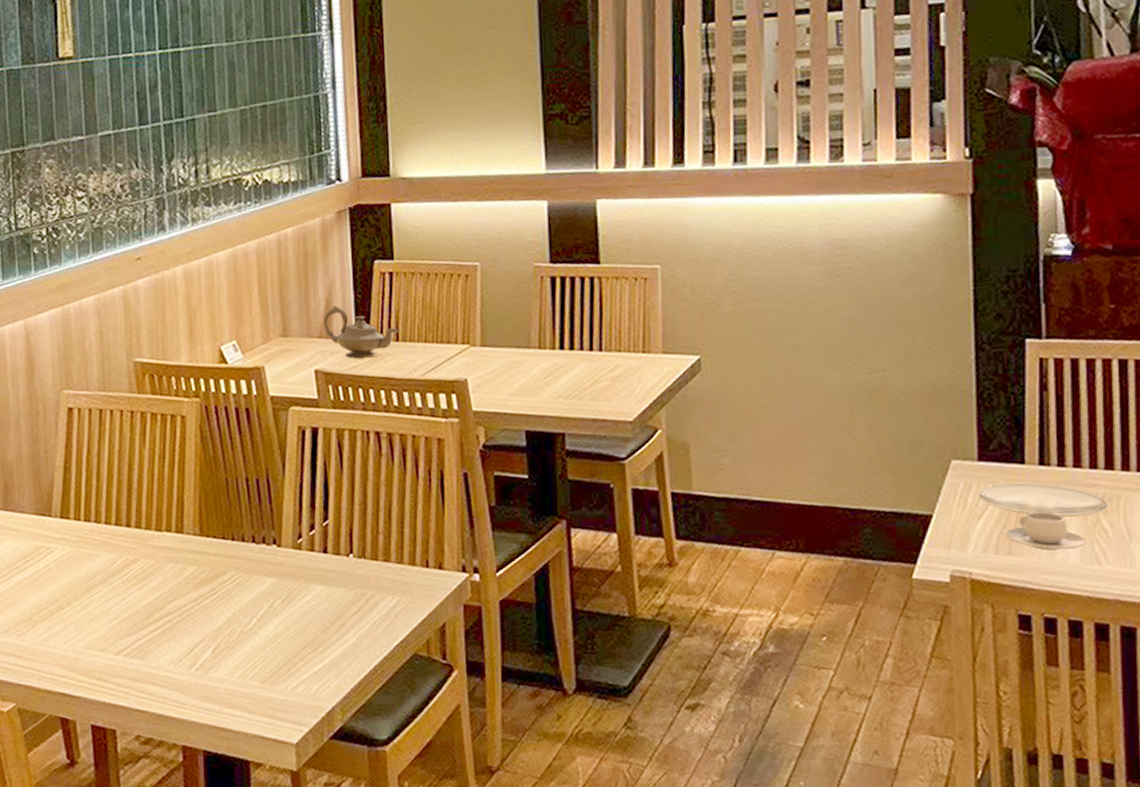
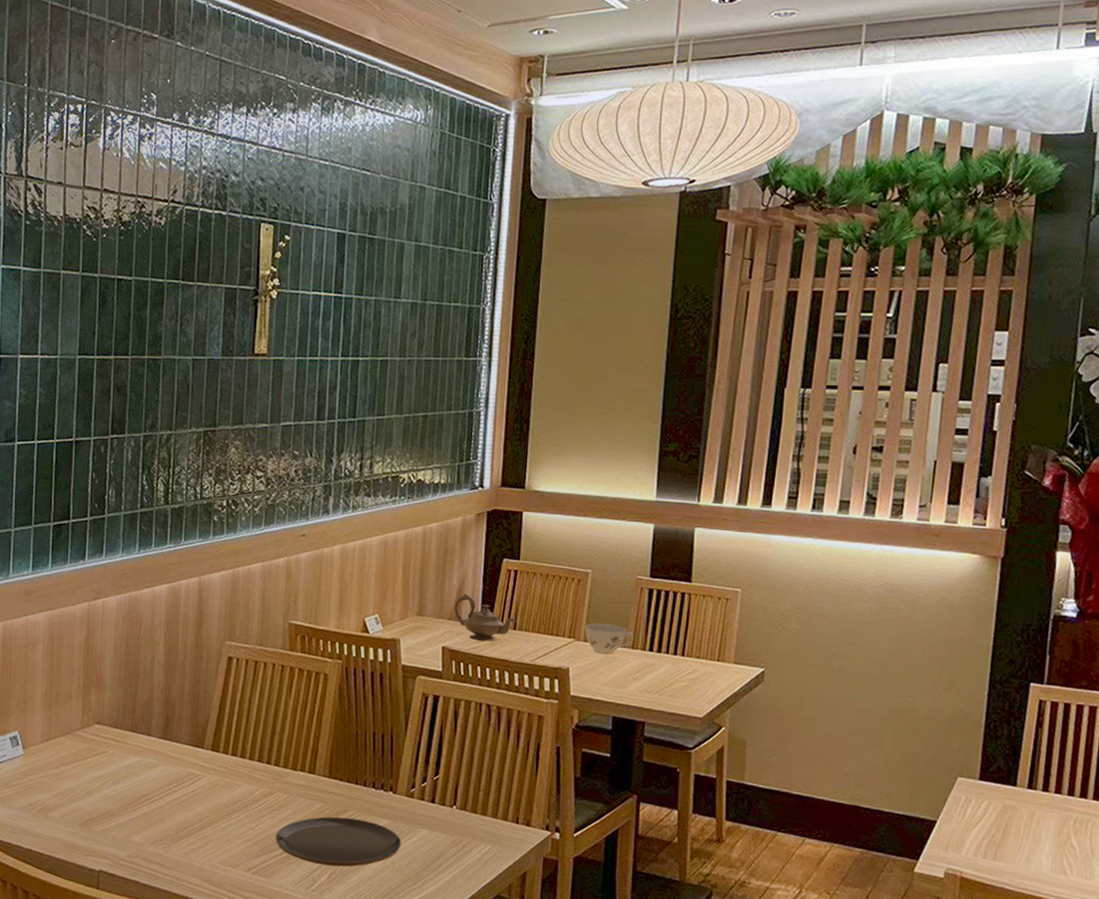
plate: none [146,580,294,639] -> present [275,816,402,867]
teacup: none [480,323,539,359] -> present [584,623,634,655]
plate: present [978,483,1108,517] -> none [975,800,1079,835]
teacup: present [1006,511,1087,550] -> none [993,826,1058,861]

